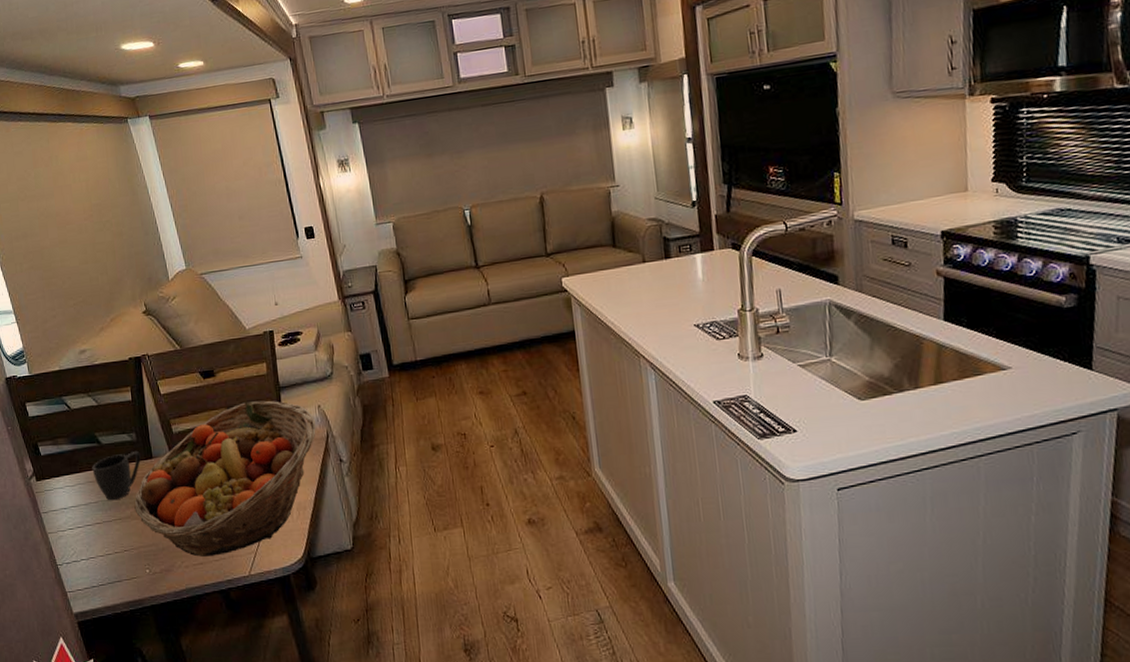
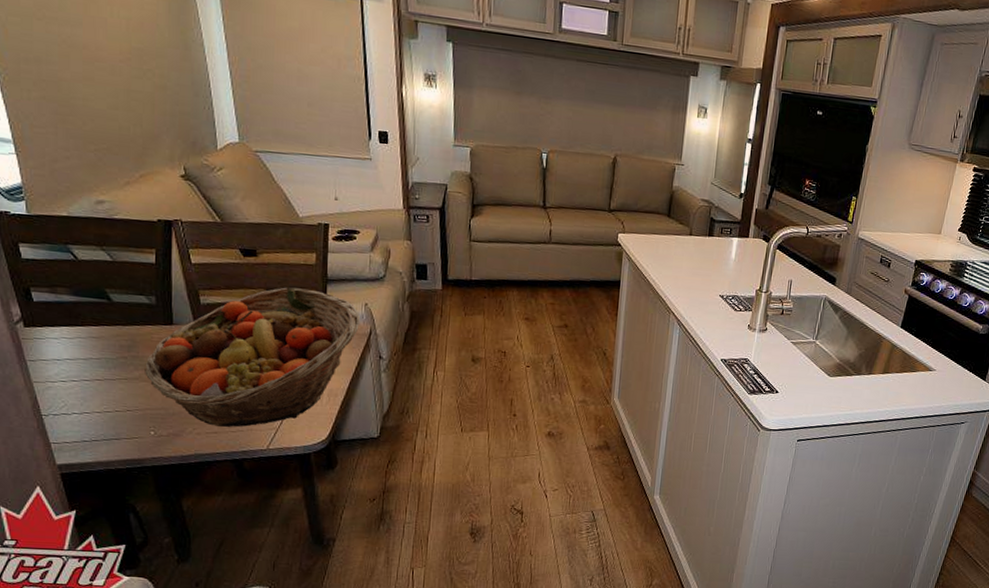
mug: present [92,450,141,501] -> none [97,314,159,360]

